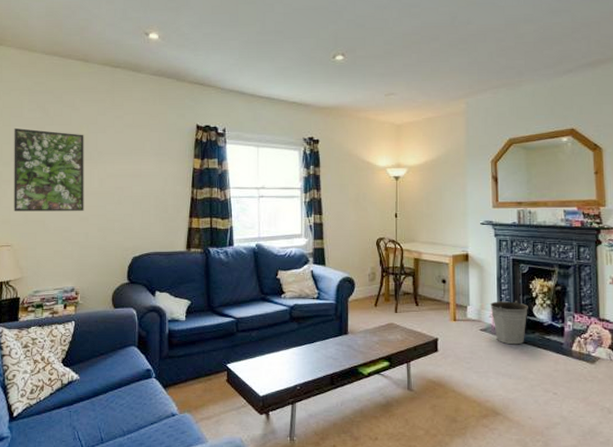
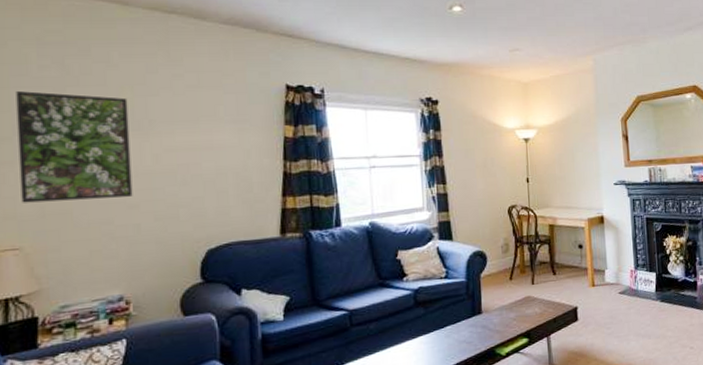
bucket: present [489,301,528,345] -> none [626,260,663,305]

